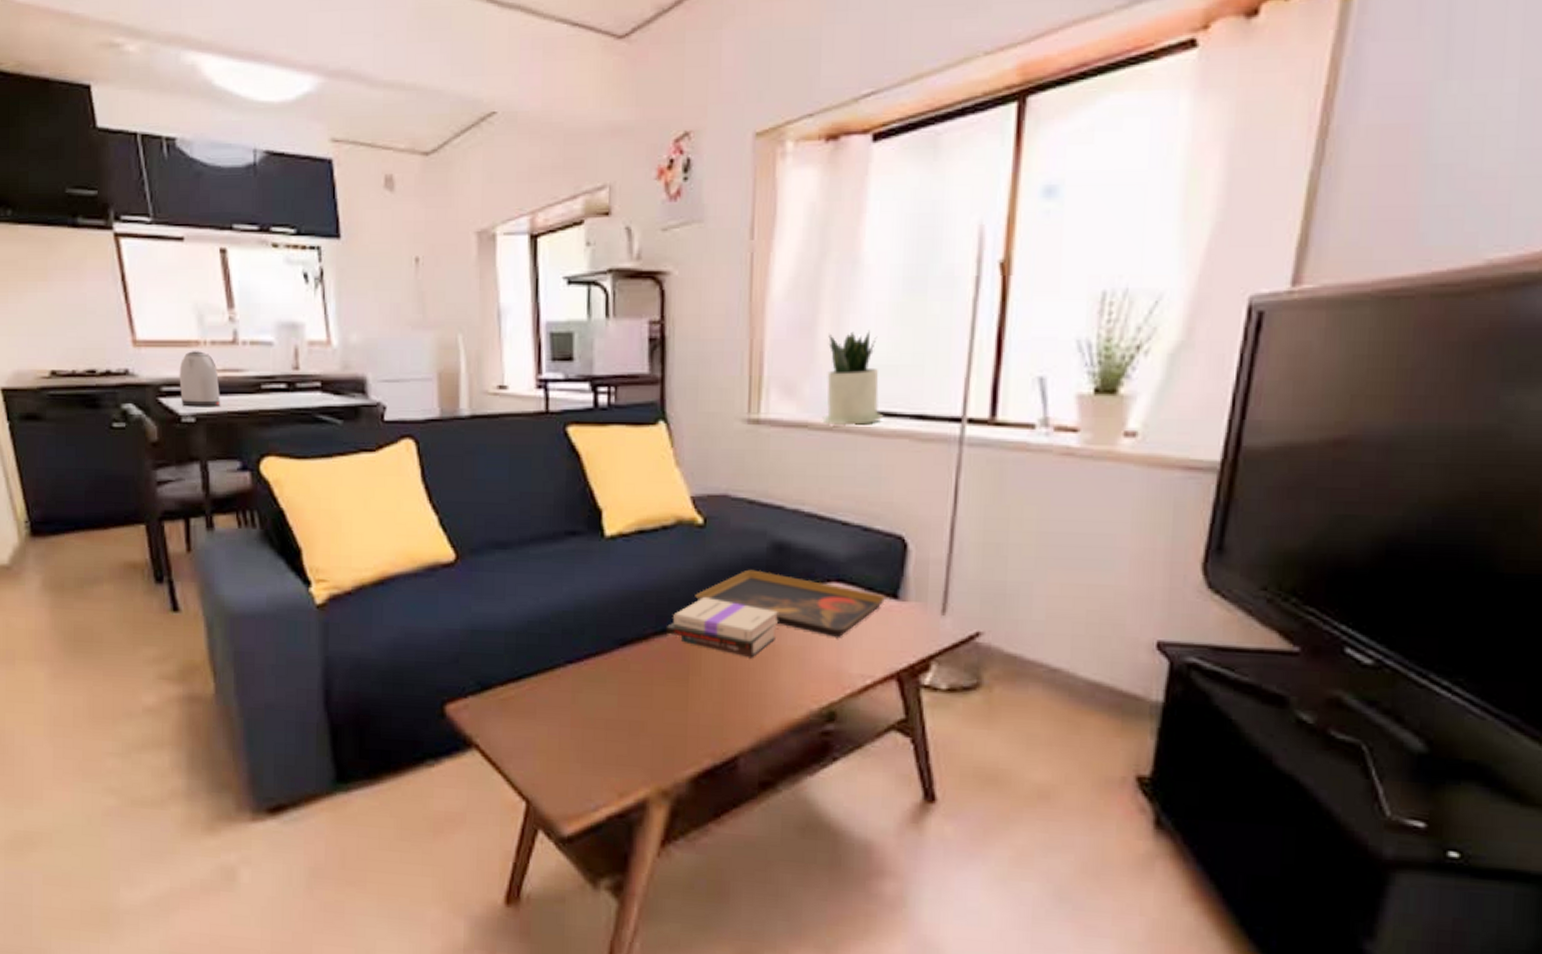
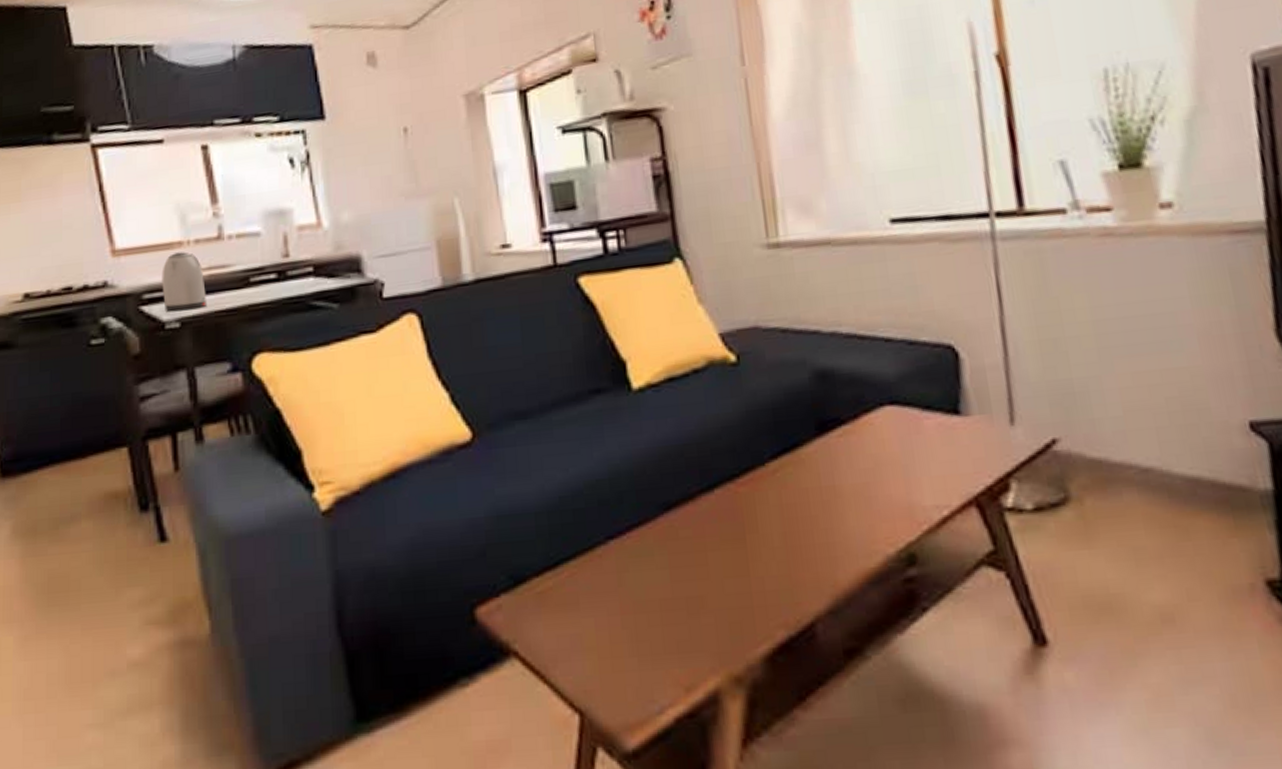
books: present [665,597,778,657] -> none [712,441,835,504]
decorative tray: present [695,569,886,637] -> none [739,403,947,467]
planter: present [822,330,884,426] -> none [836,137,908,238]

